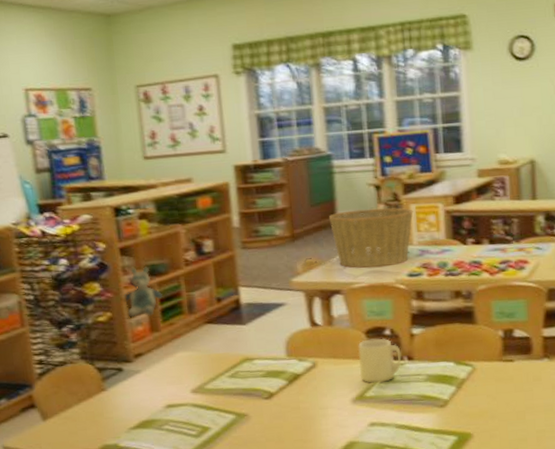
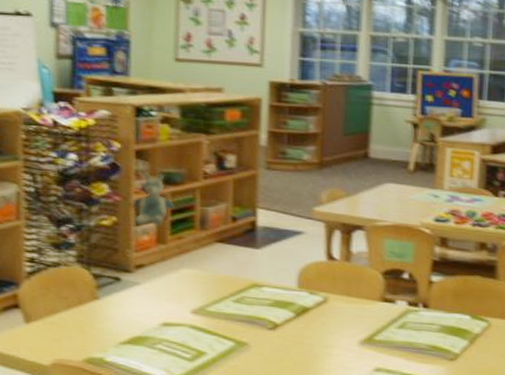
basket: present [328,207,414,268] -> none [360,145,449,208]
mug: present [357,338,402,384] -> none [371,280,417,328]

